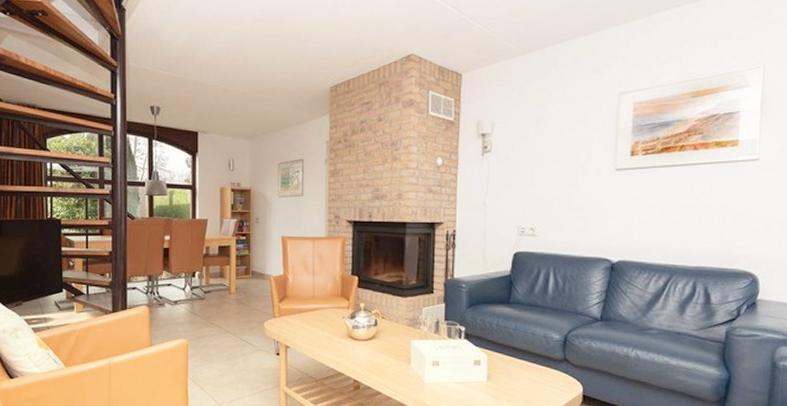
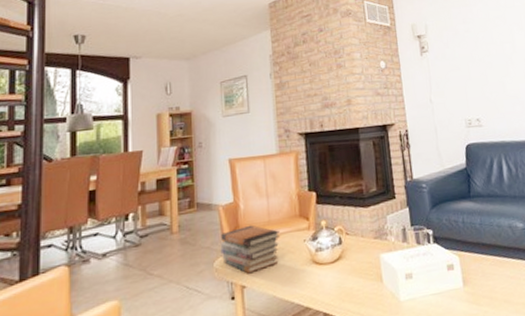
book stack: none [270,296,322,337] -> present [220,225,280,274]

